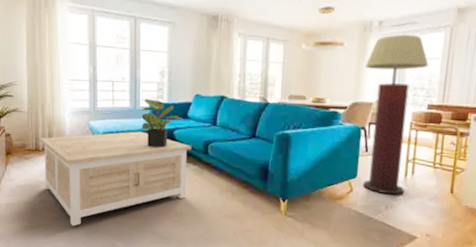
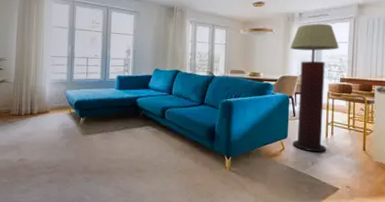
coffee table: present [39,131,192,226] -> none [22,99,152,182]
potted plant: present [141,99,183,148] -> none [109,72,145,114]

